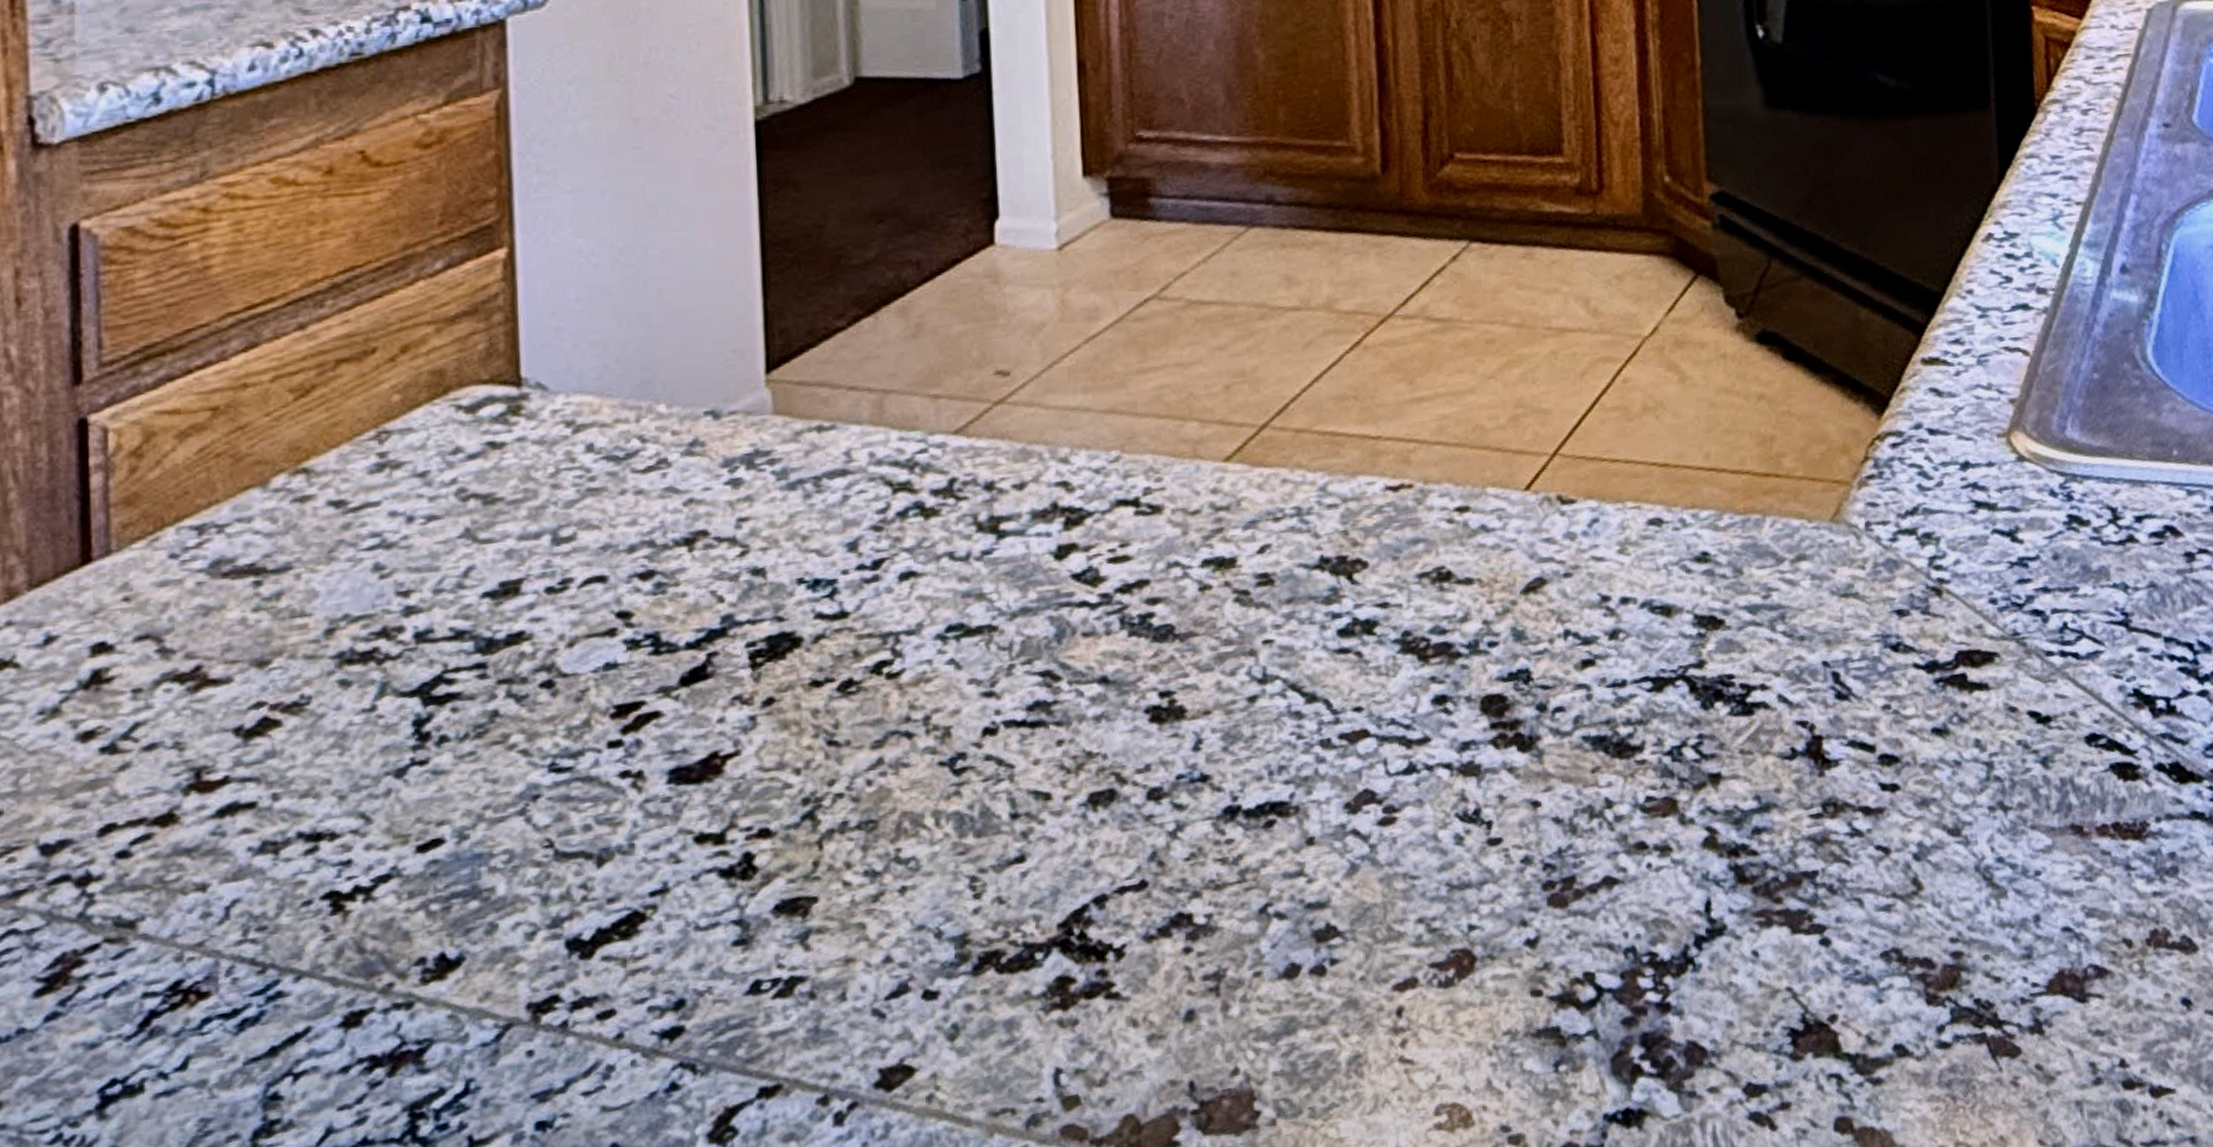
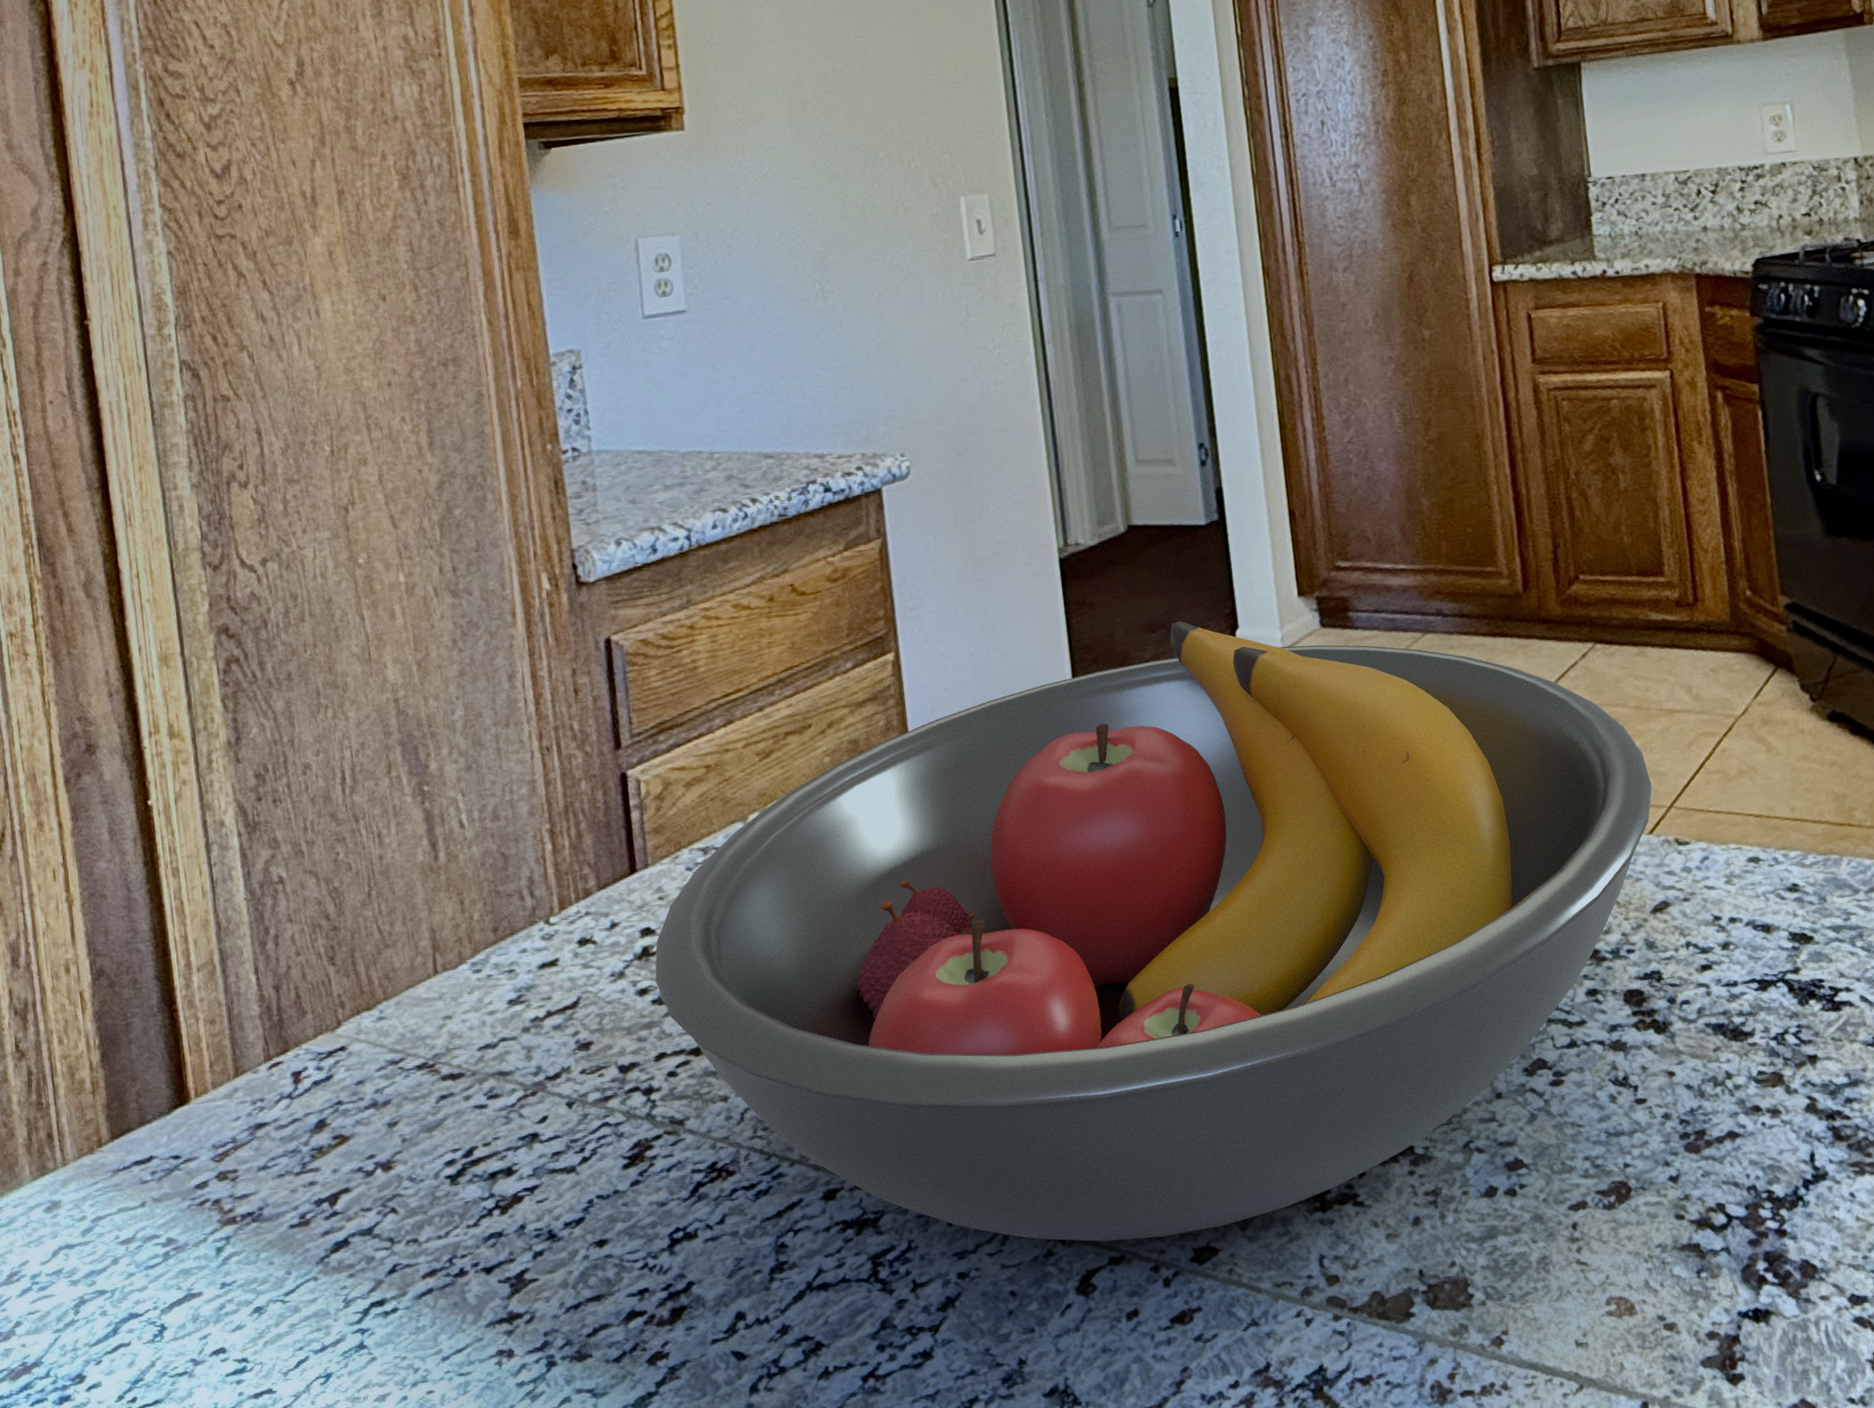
fruit bowl: none [108,207,1533,1068] -> present [655,620,1653,1242]

